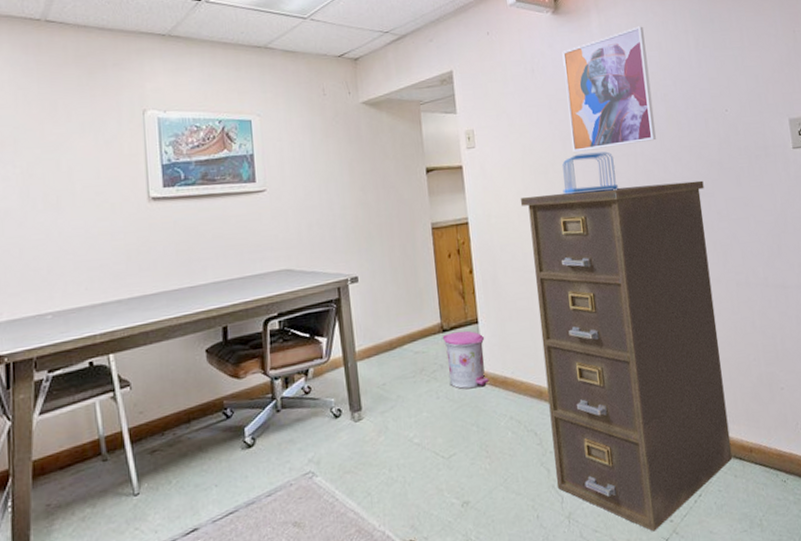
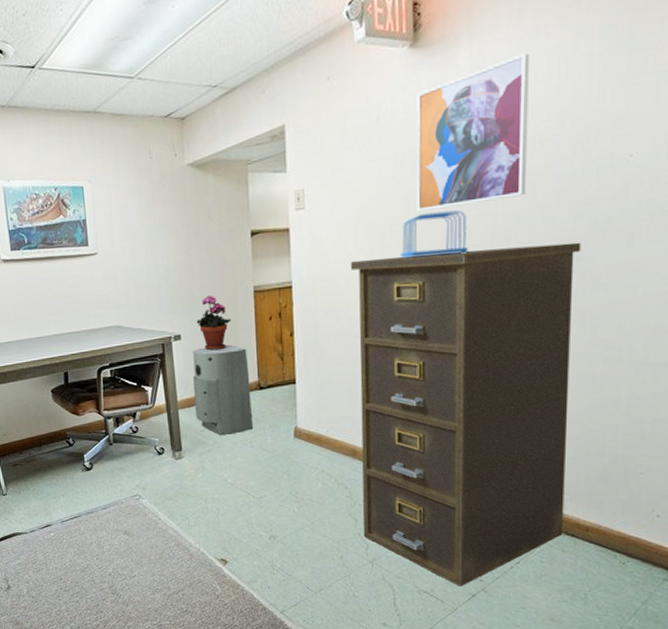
air purifier: none [371,284,439,388] -> present [193,344,254,435]
potted plant: none [374,233,411,293] -> present [196,295,231,351]
trash can: present [442,330,490,389] -> none [259,389,303,442]

